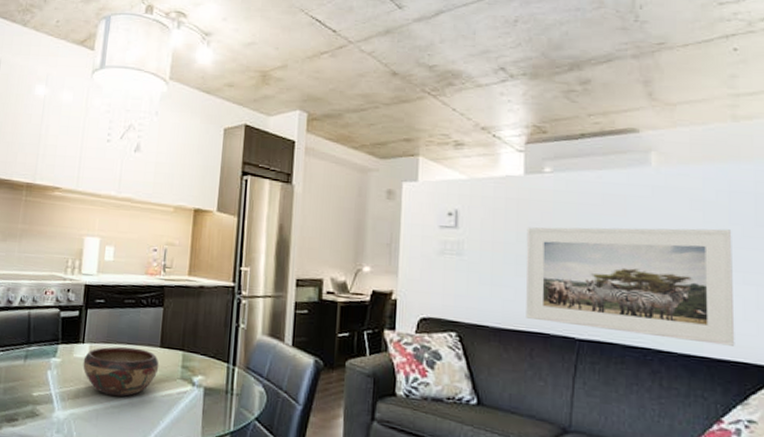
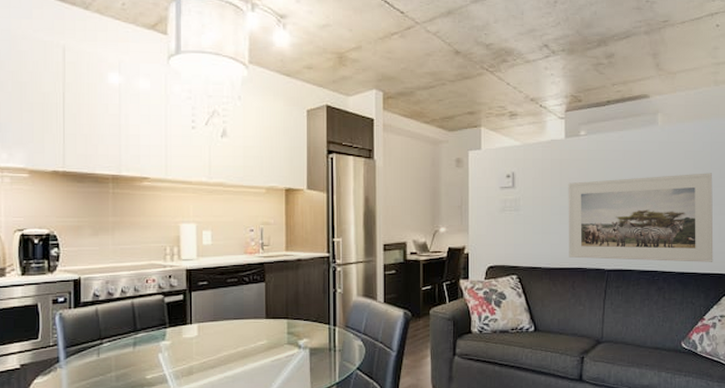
decorative bowl: present [83,346,159,397] -> none [193,322,266,368]

